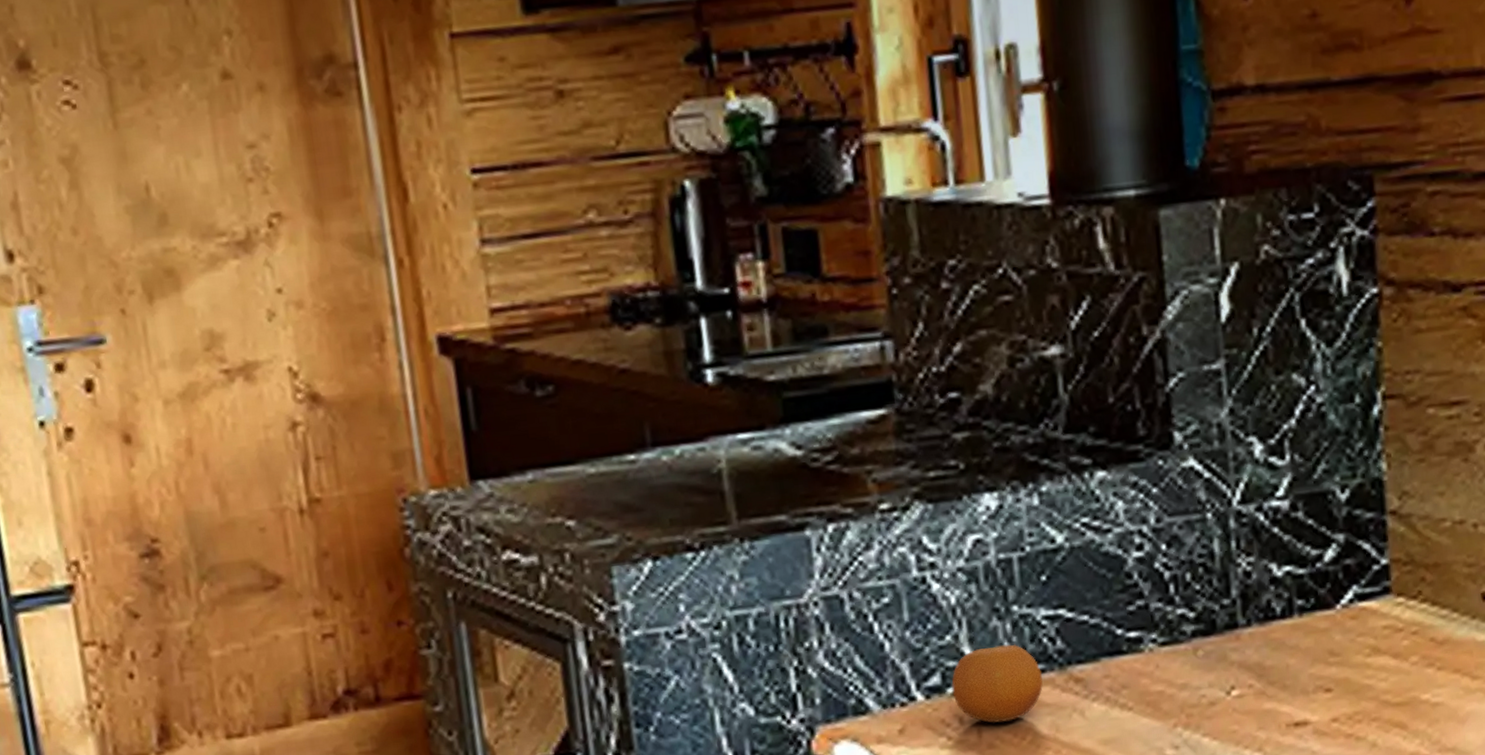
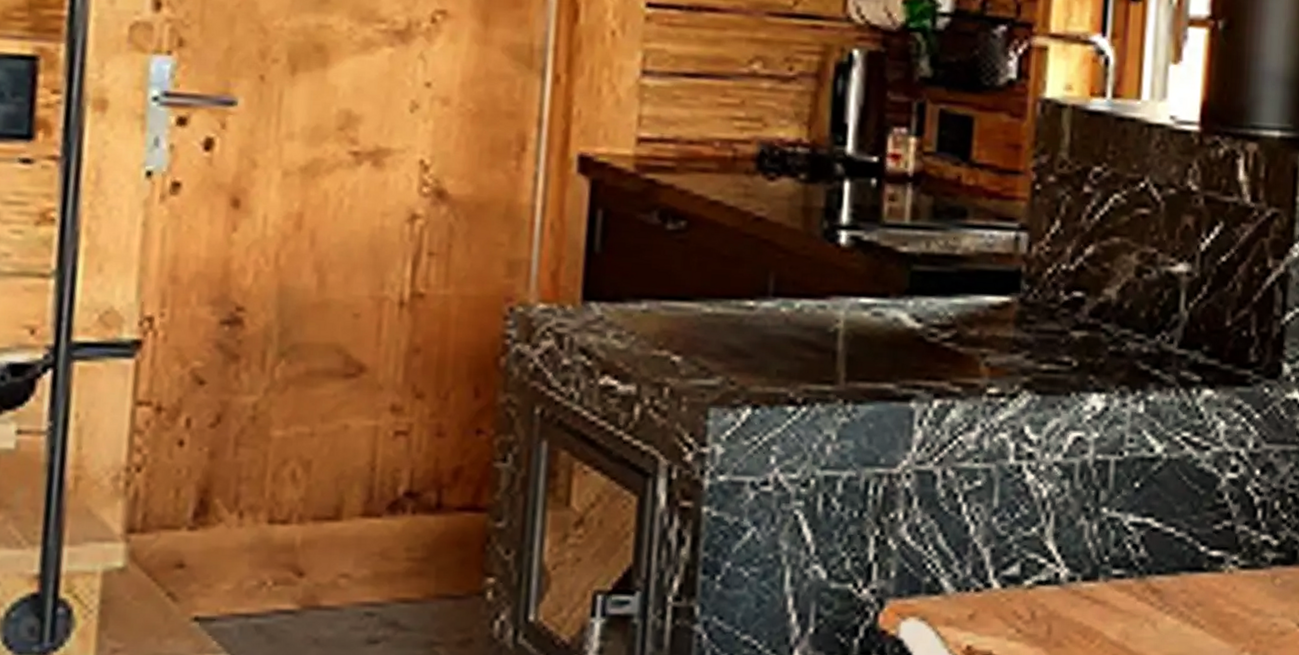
fruit: present [951,644,1043,723] -> none [1028,545,1121,622]

